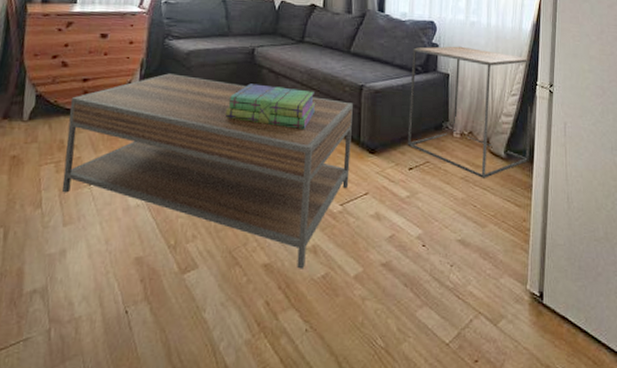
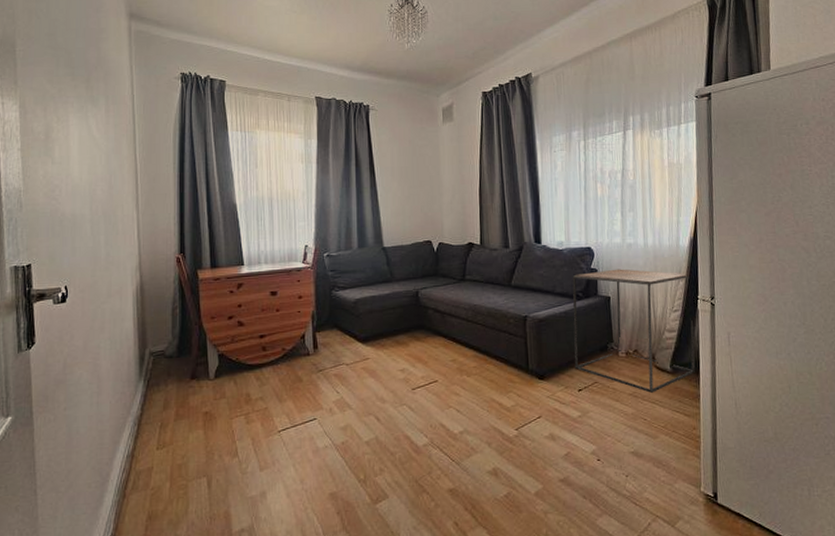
coffee table: present [62,73,353,269] -> none [251,322,522,491]
stack of books: present [226,83,316,129] -> none [398,324,483,363]

